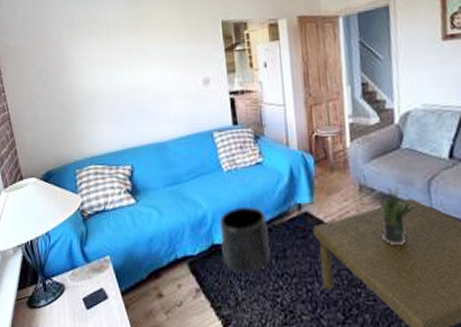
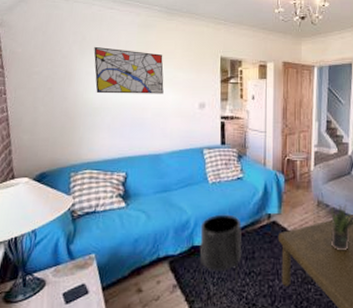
wall art: none [83,27,162,81] -> present [94,46,164,94]

